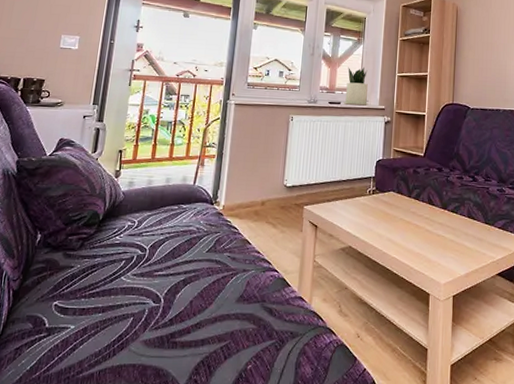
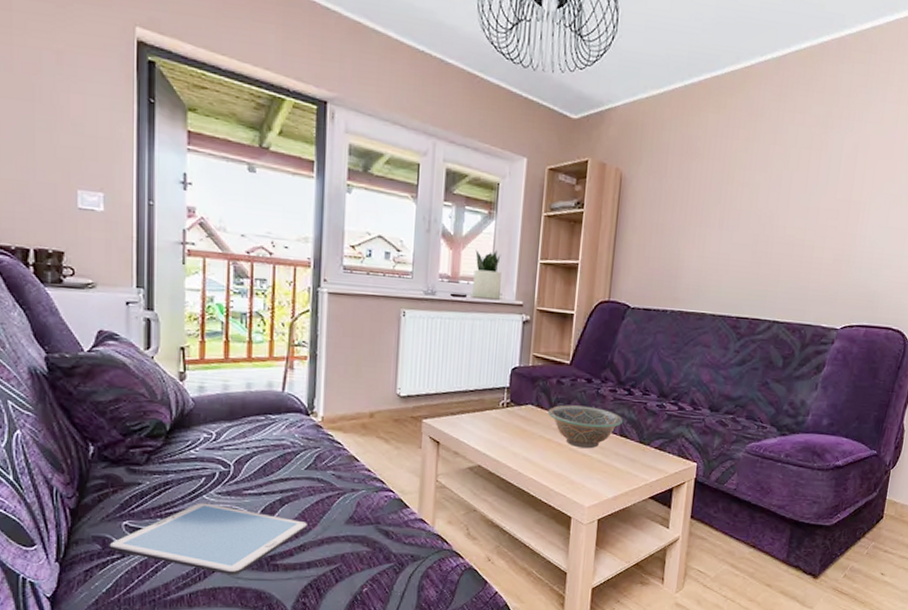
tablet: none [39,283,205,353] -> present [109,502,308,576]
decorative bowl: none [406,191,470,230] -> present [547,405,624,449]

